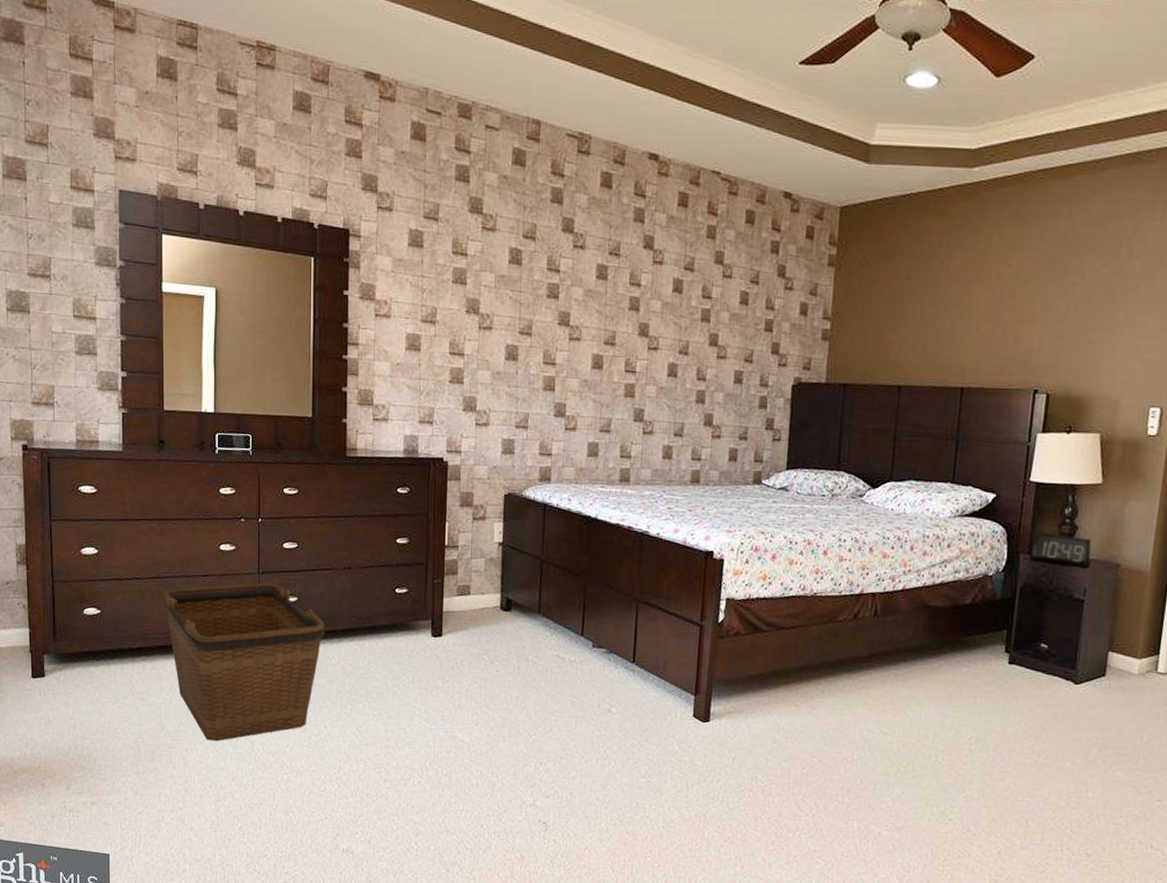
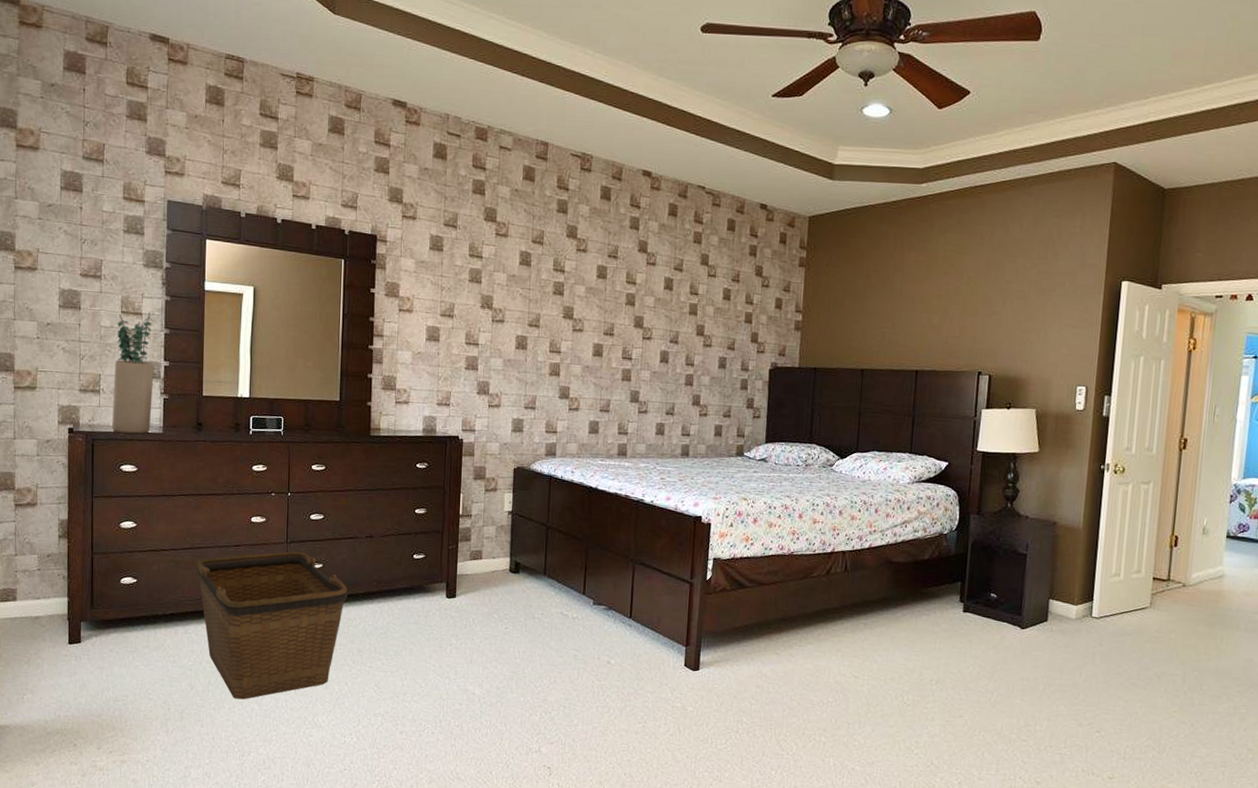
vase: none [68,316,111,453] -> present [112,312,154,435]
alarm clock: present [1031,532,1092,569] -> none [980,495,1032,527]

